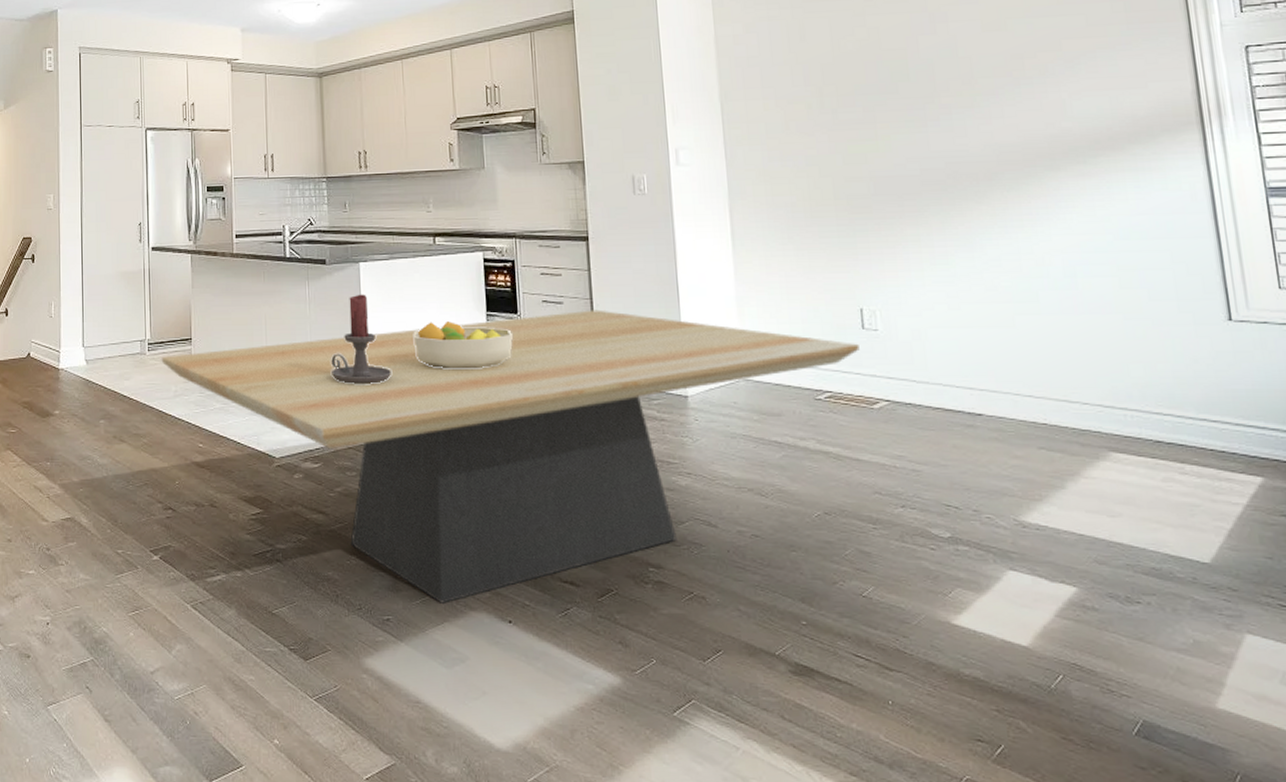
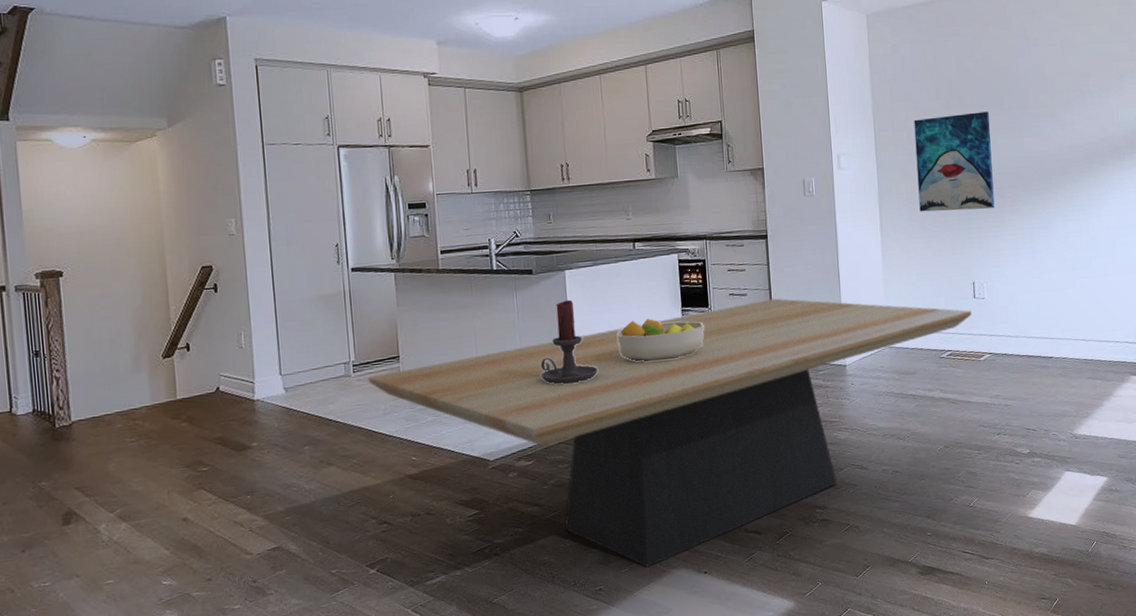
wall art: none [774,101,889,220] -> present [914,111,995,212]

